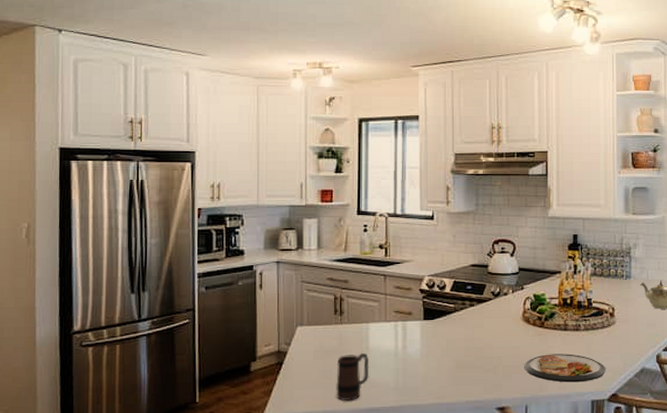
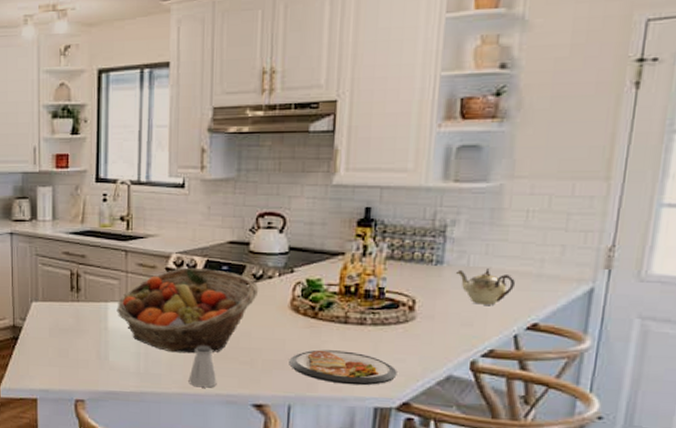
mug: present [336,353,370,401] -> none [72,334,108,382]
fruit basket: none [377,288,497,366] -> present [117,267,259,354]
saltshaker: none [442,357,466,397] -> present [188,345,217,388]

